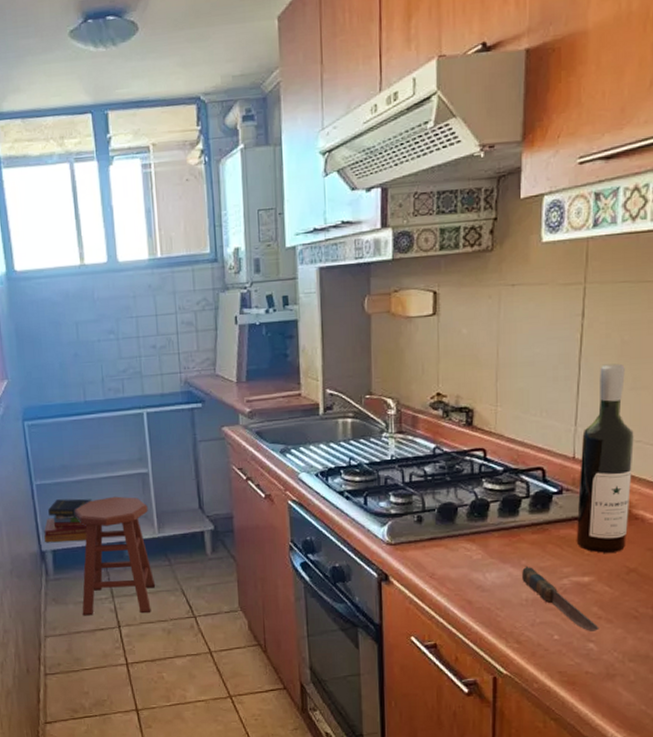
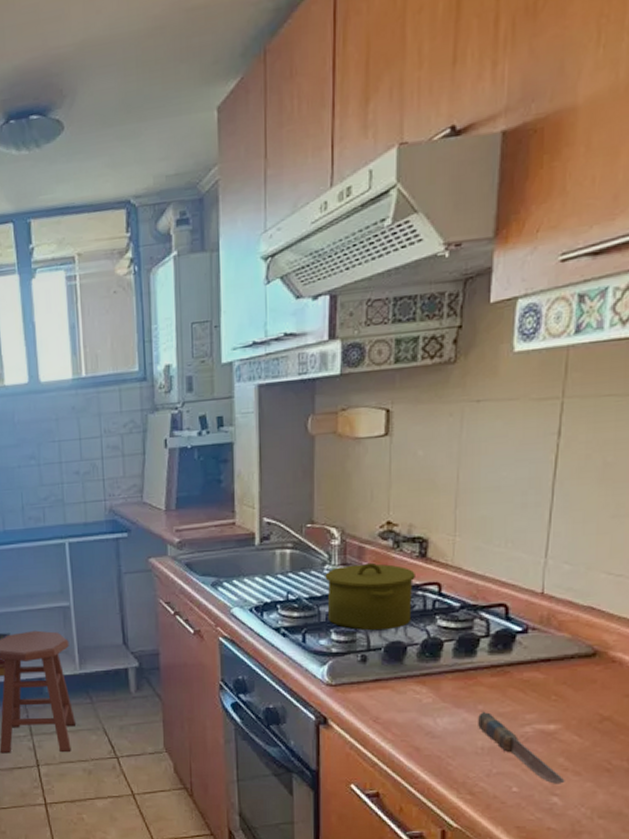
cooking pot: none [383,430,463,493] -> present [325,562,415,631]
bottle: present [576,363,634,553] -> none [541,488,614,699]

